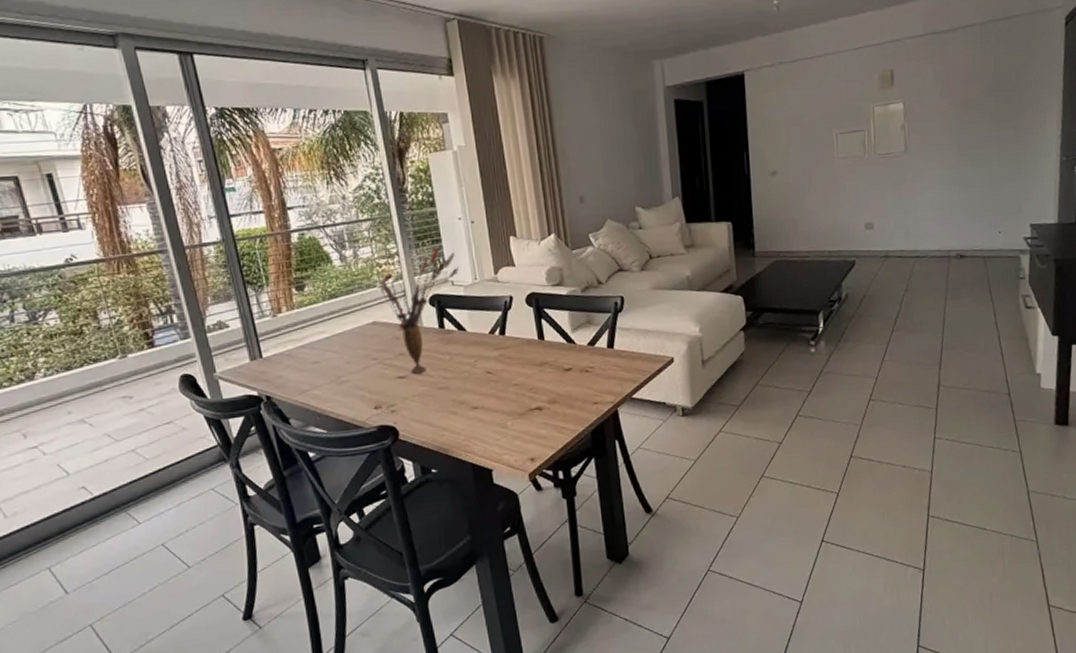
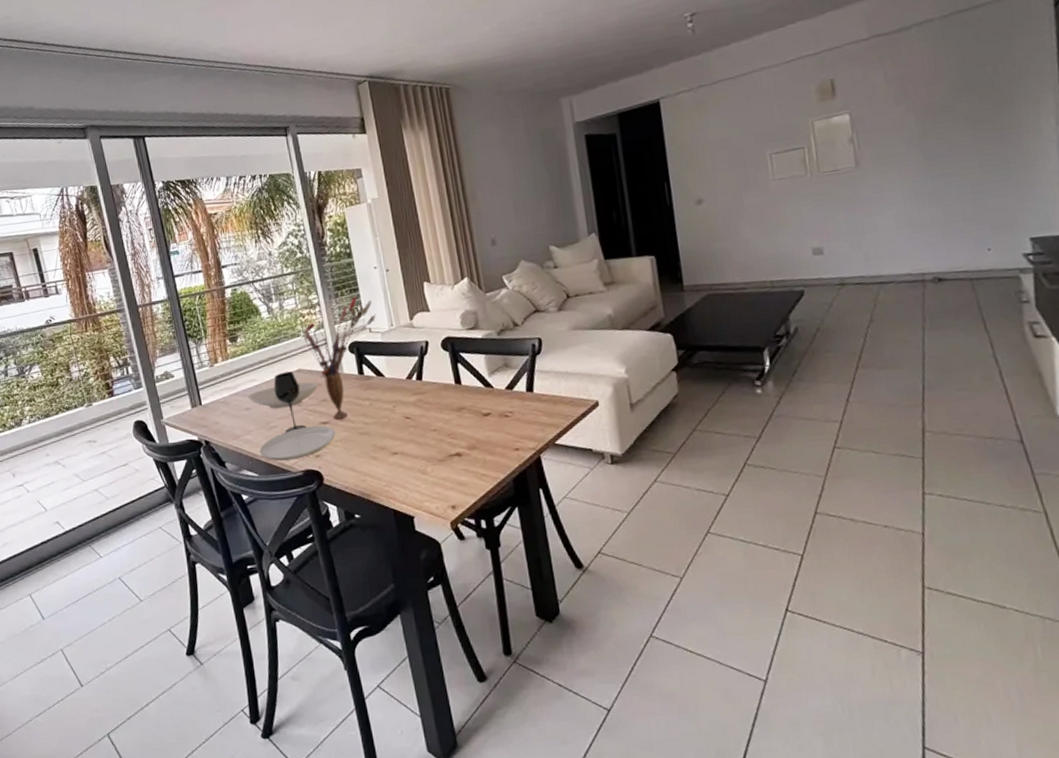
bowl: none [316,335,396,363] -> present [248,382,319,409]
plate: none [328,380,413,417] -> present [259,425,336,461]
wine glass: none [345,323,381,388] -> present [273,371,306,433]

